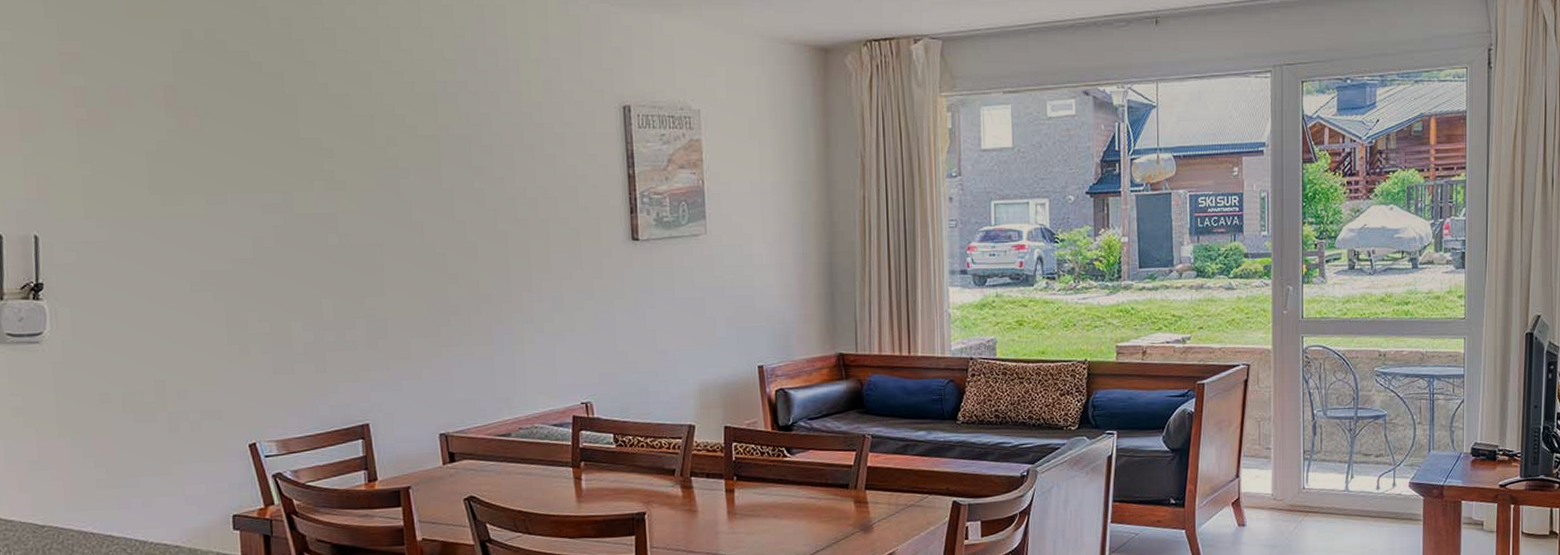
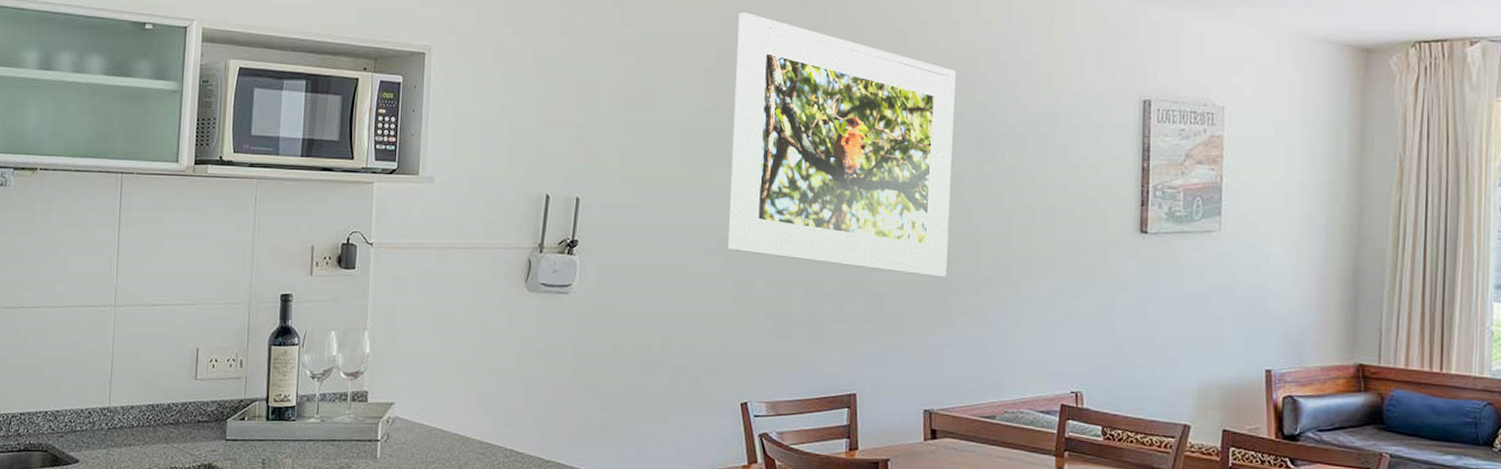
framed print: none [193,22,448,298] -> present [728,12,956,277]

